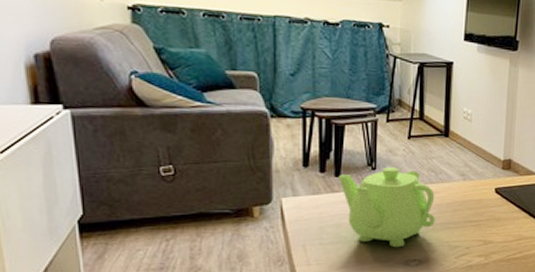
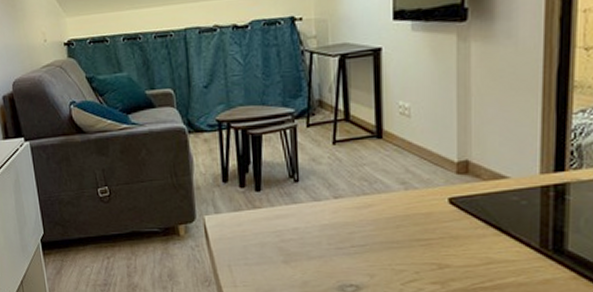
teapot: present [338,167,435,248] -> none [259,178,373,271]

